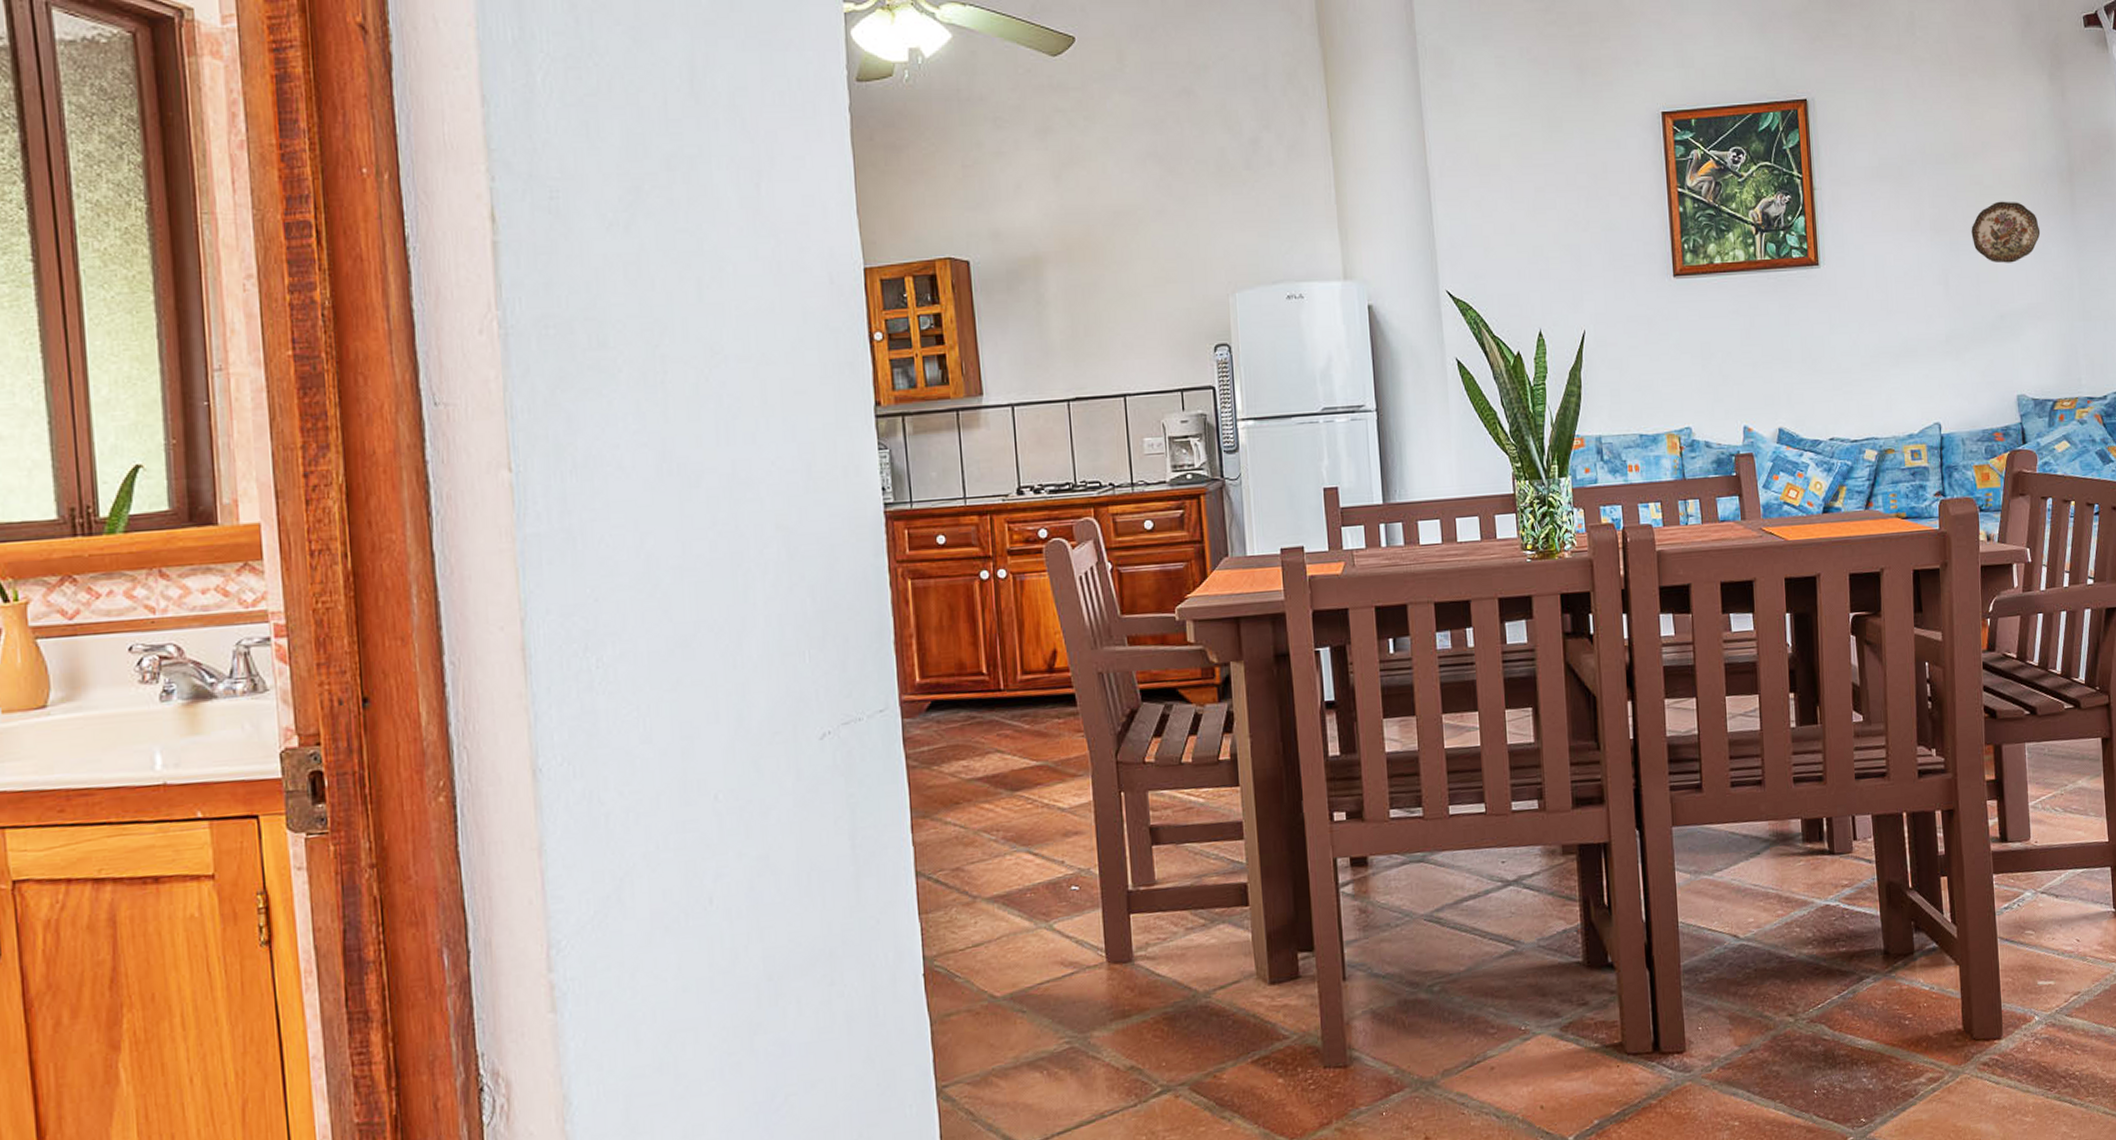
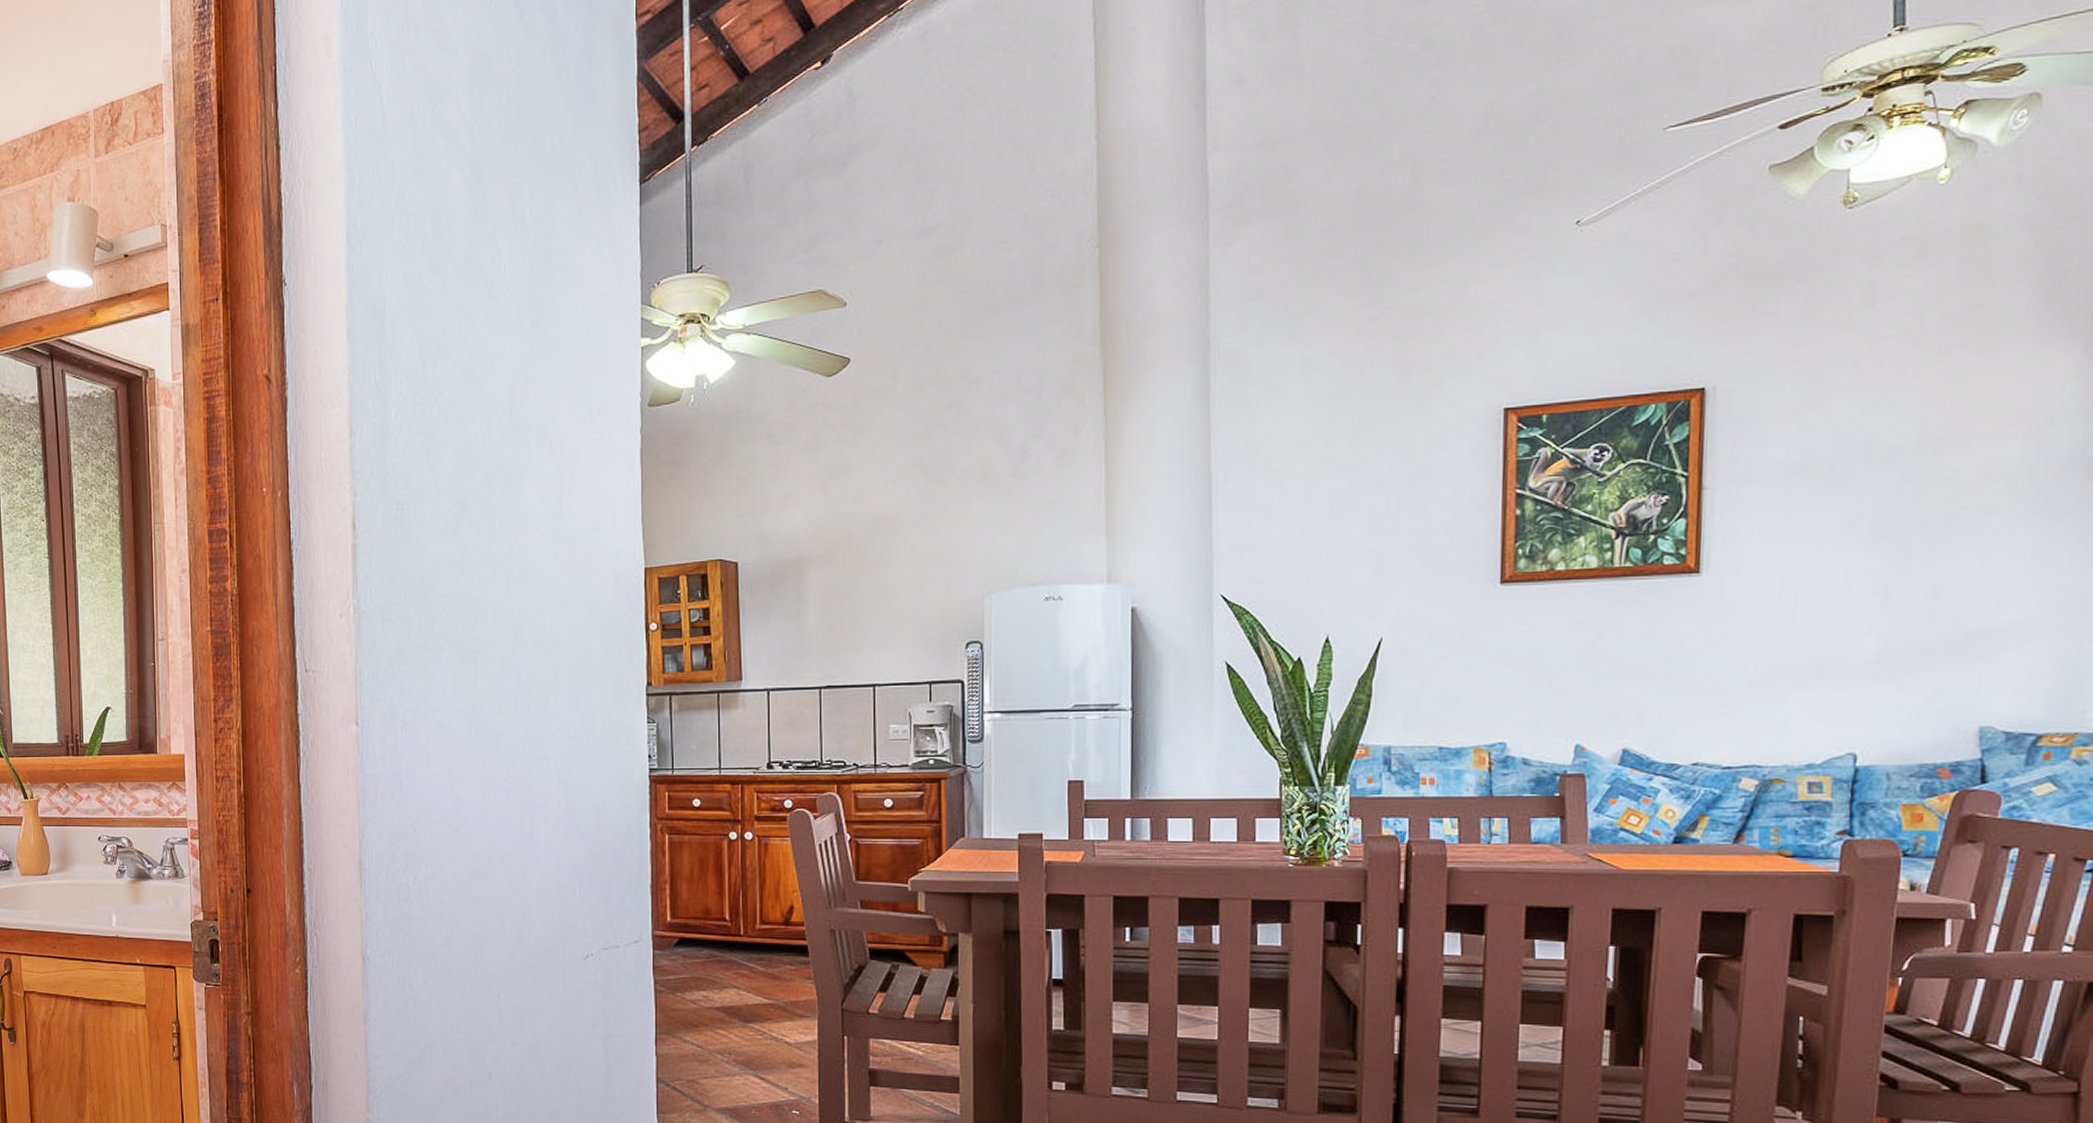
decorative plate: present [1971,201,2041,263] -> none [1932,499,2044,573]

